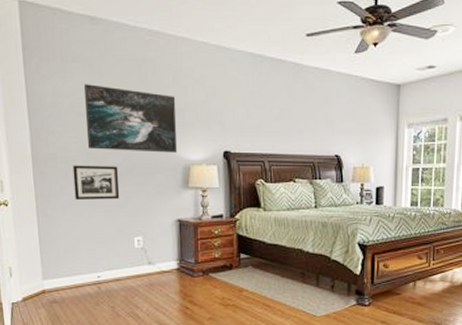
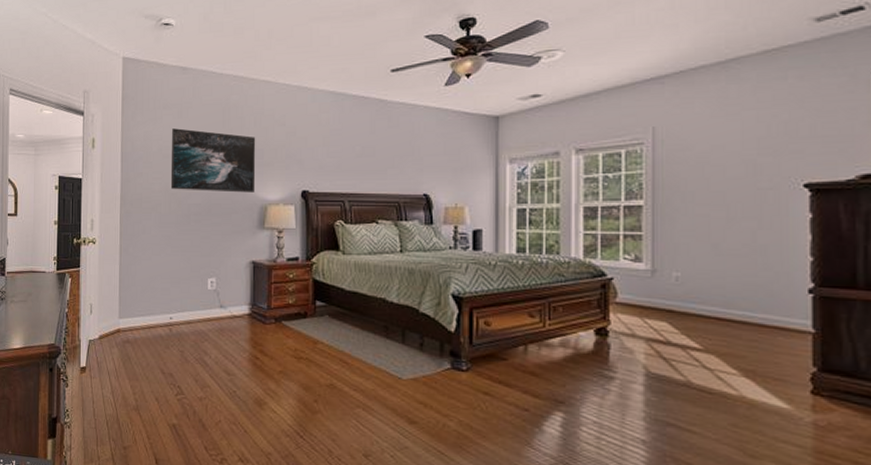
picture frame: present [72,165,120,200] -> none [155,205,197,239]

